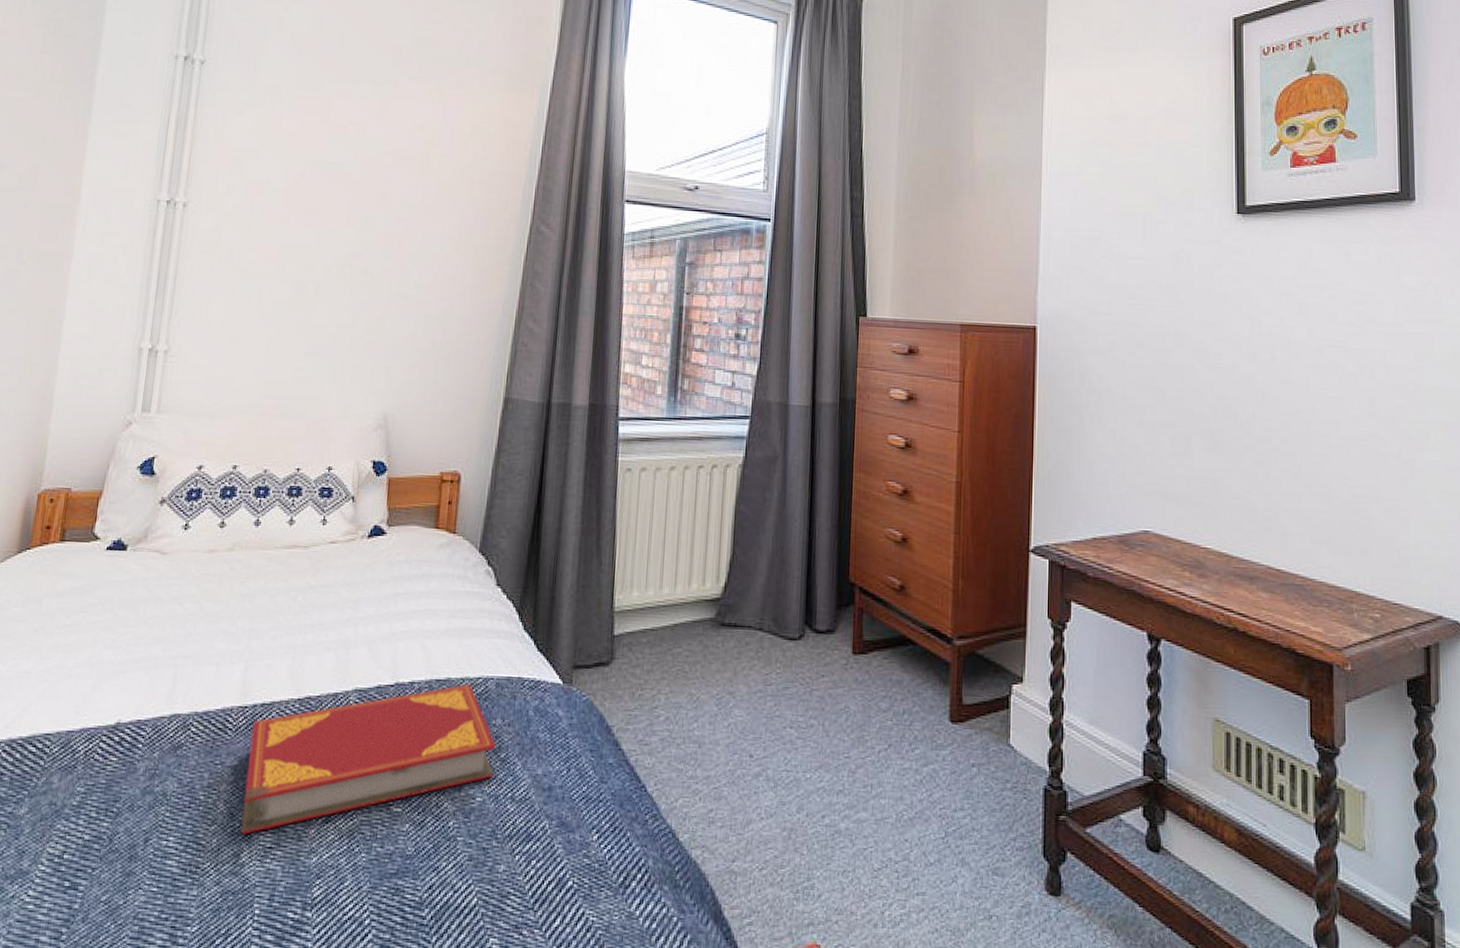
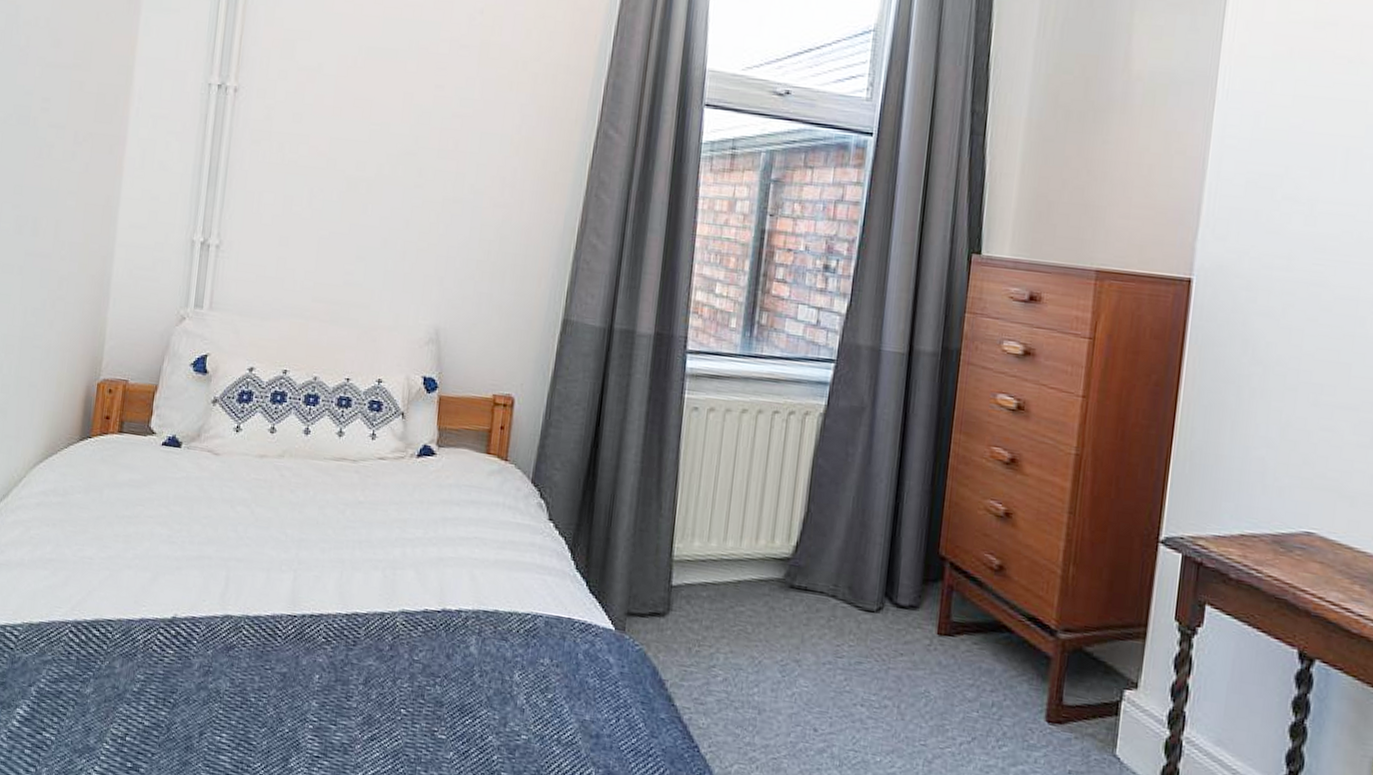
hardback book: present [240,683,497,835] -> none [289,618,544,741]

